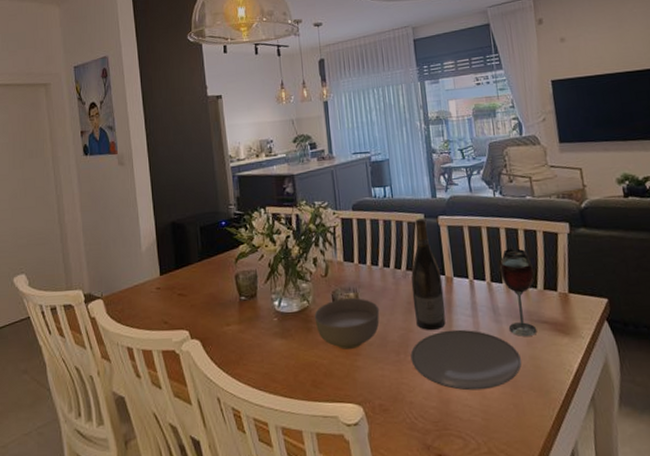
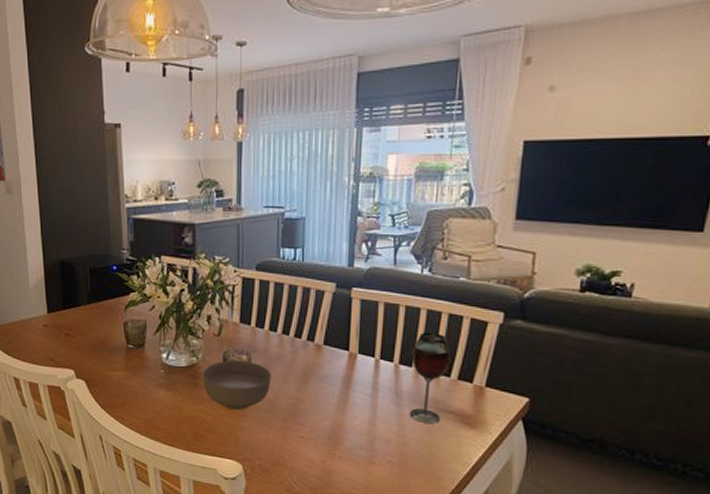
plate: present [410,329,522,391] -> none [298,405,417,468]
wine bottle: present [411,218,446,331] -> none [309,288,345,405]

